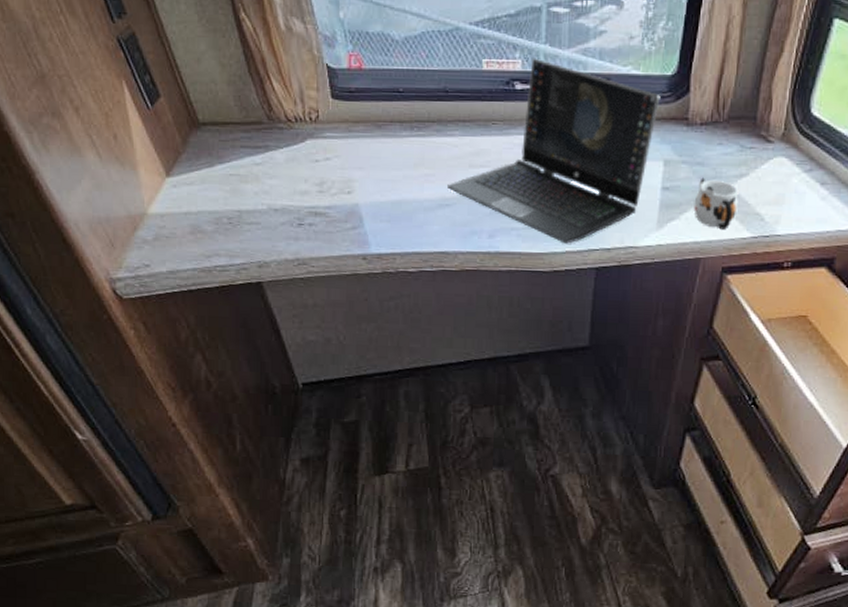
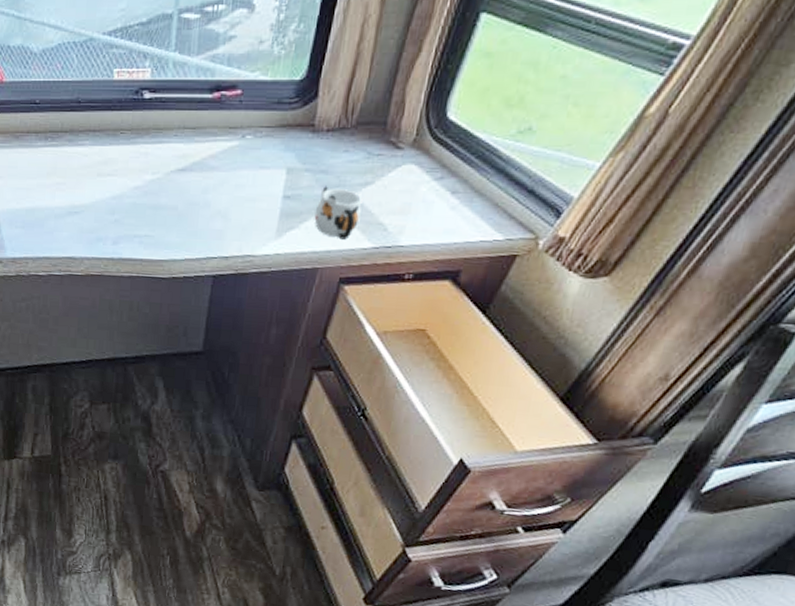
laptop: present [447,58,661,244] -> none [77,66,287,251]

